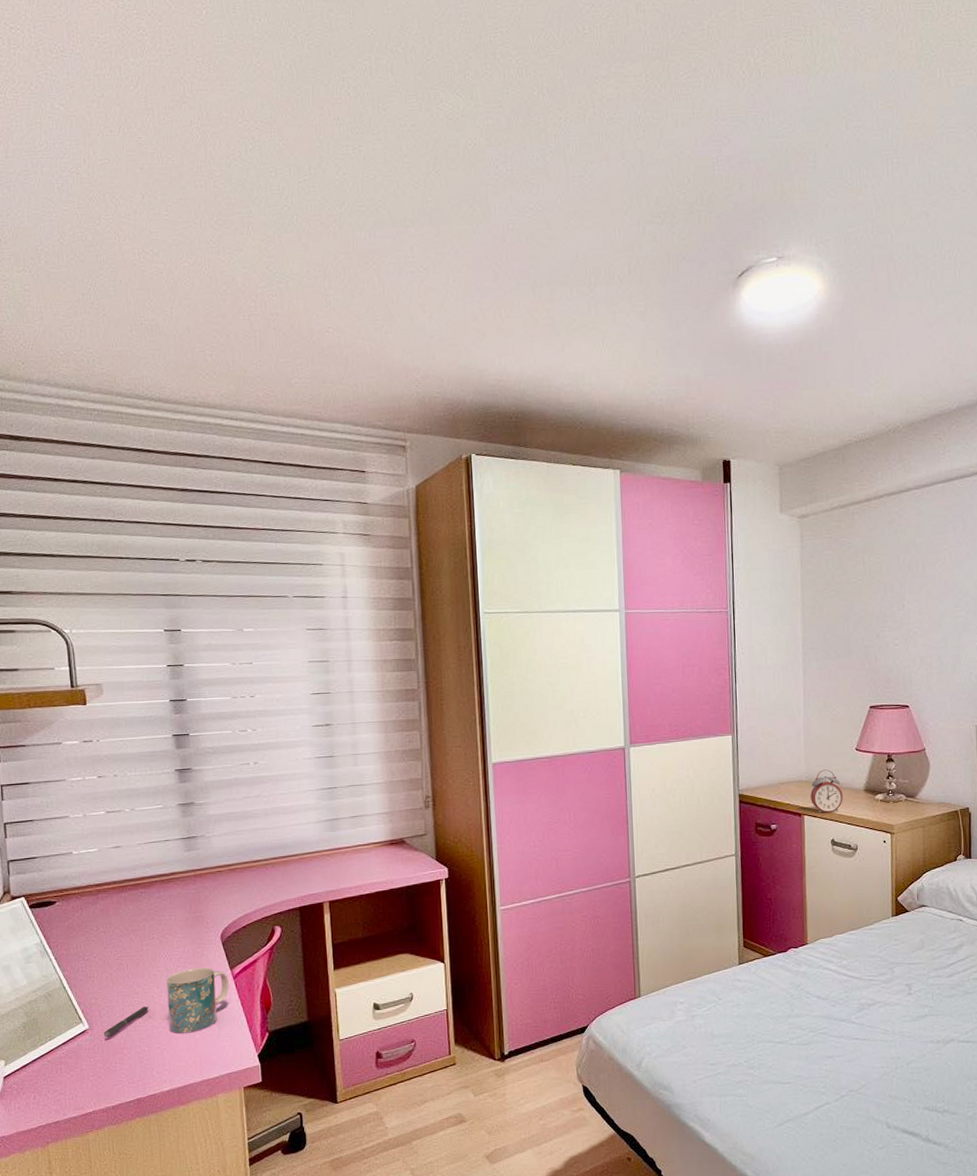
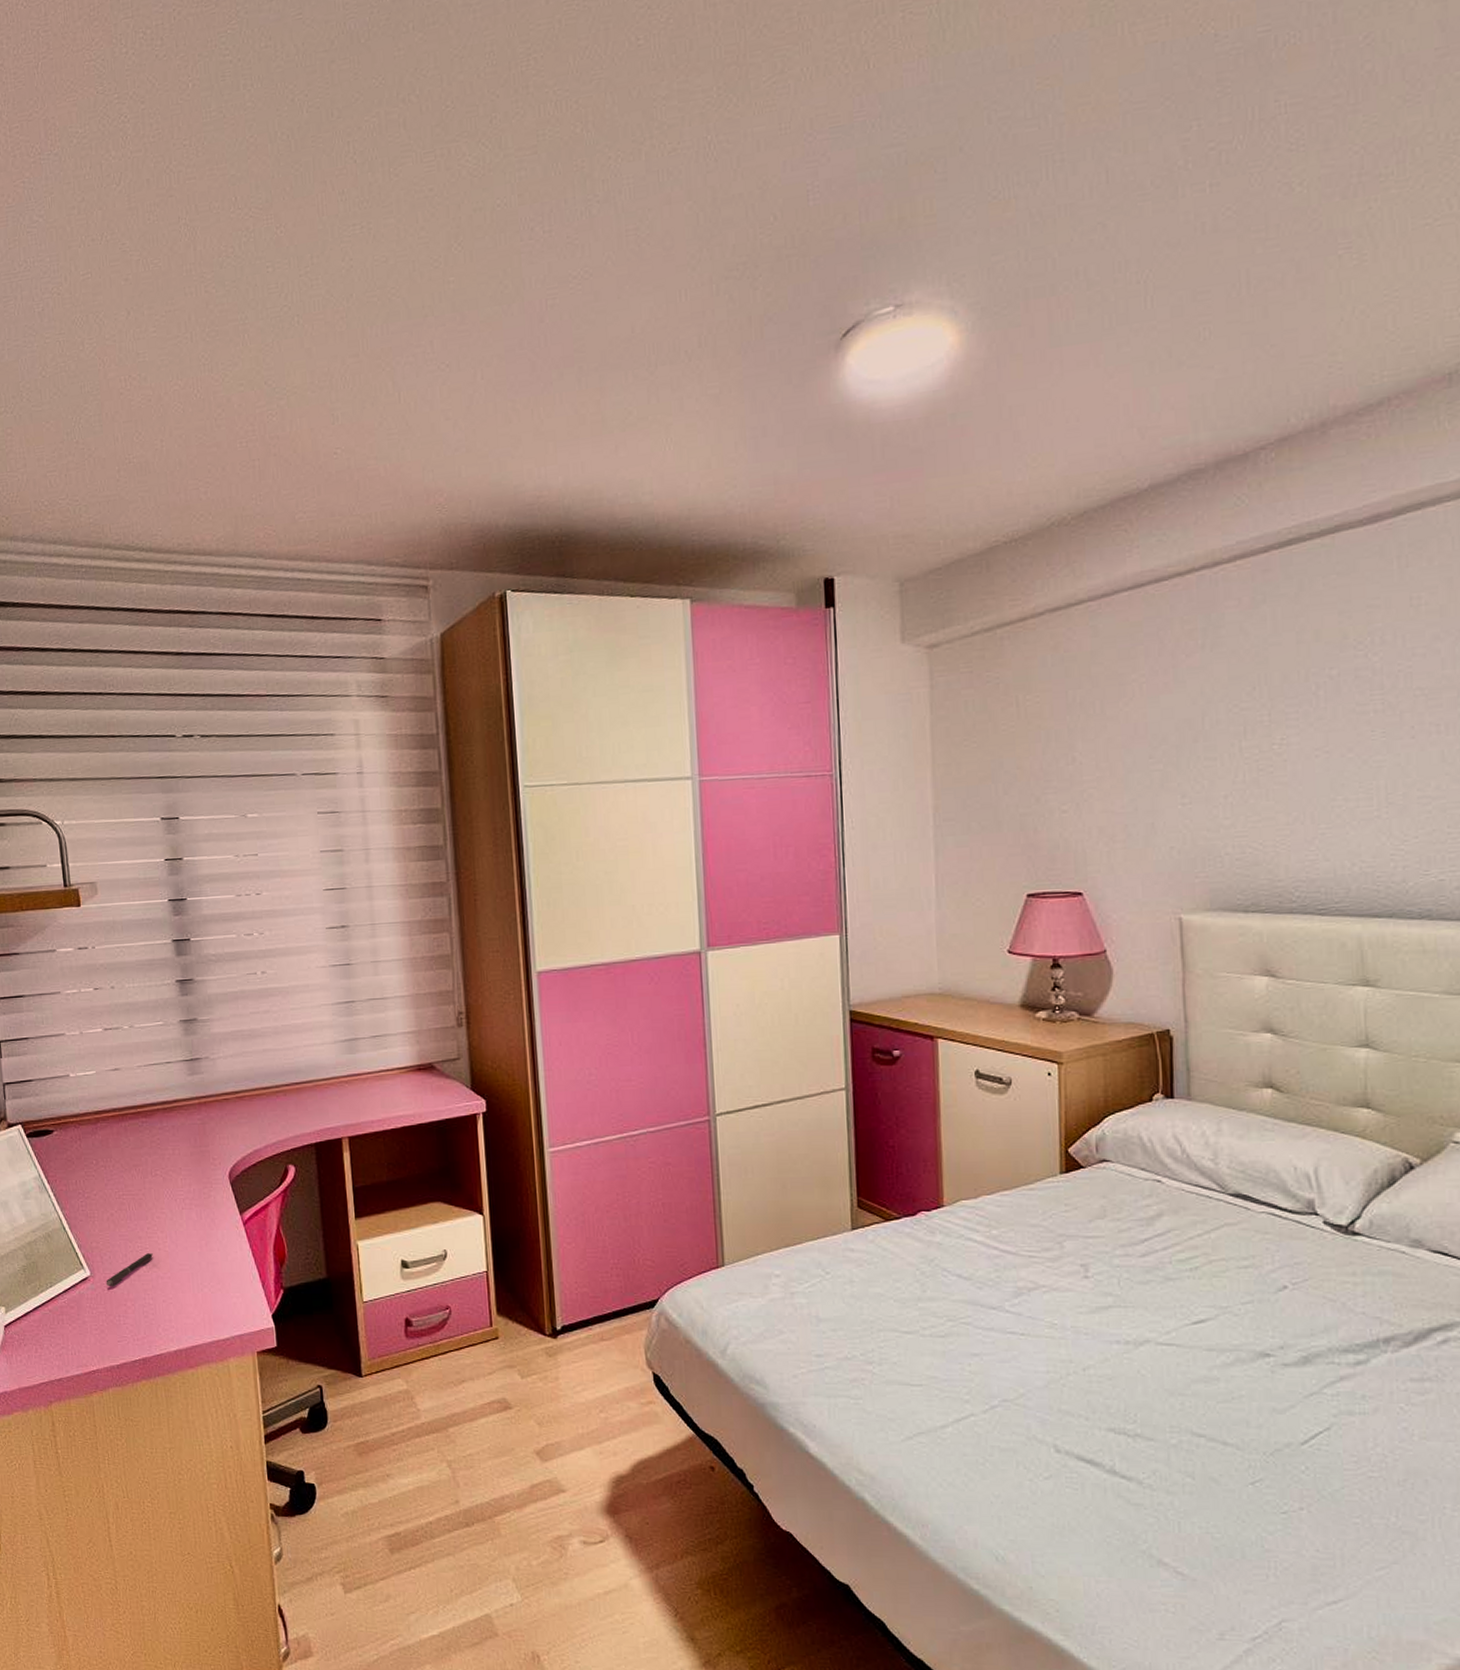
mug: present [166,967,229,1034] -> none [171,1210,239,1286]
alarm clock: present [810,769,843,813] -> none [946,978,991,1036]

